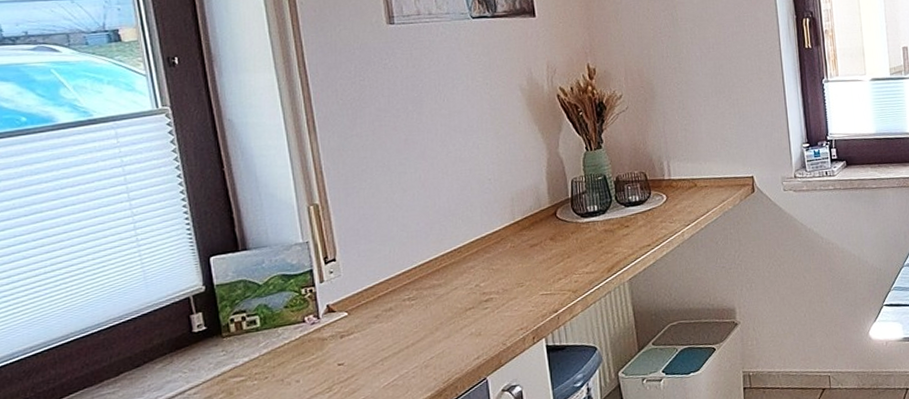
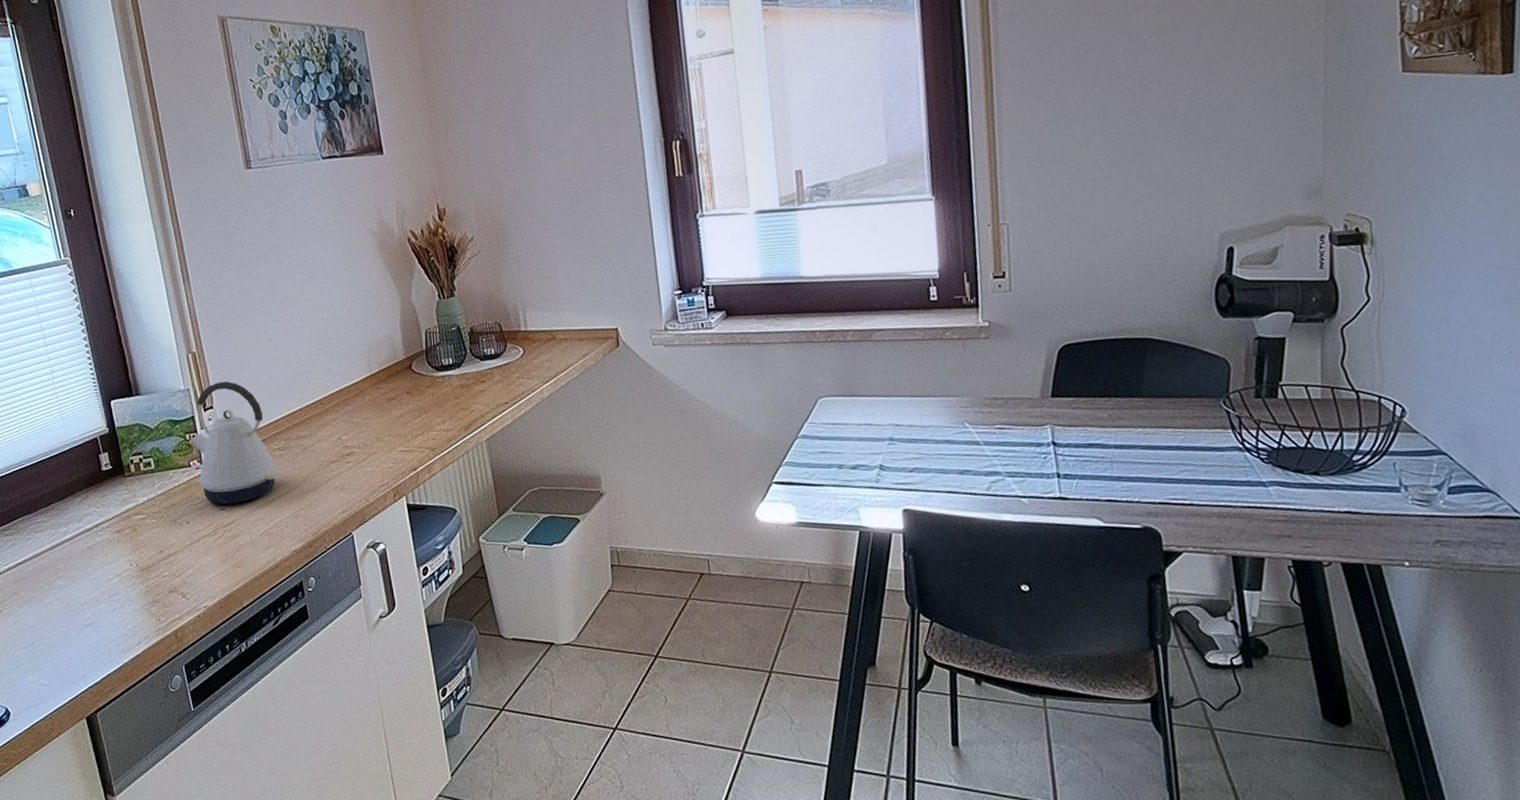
kettle: none [306,233,408,360] -> present [190,381,279,505]

